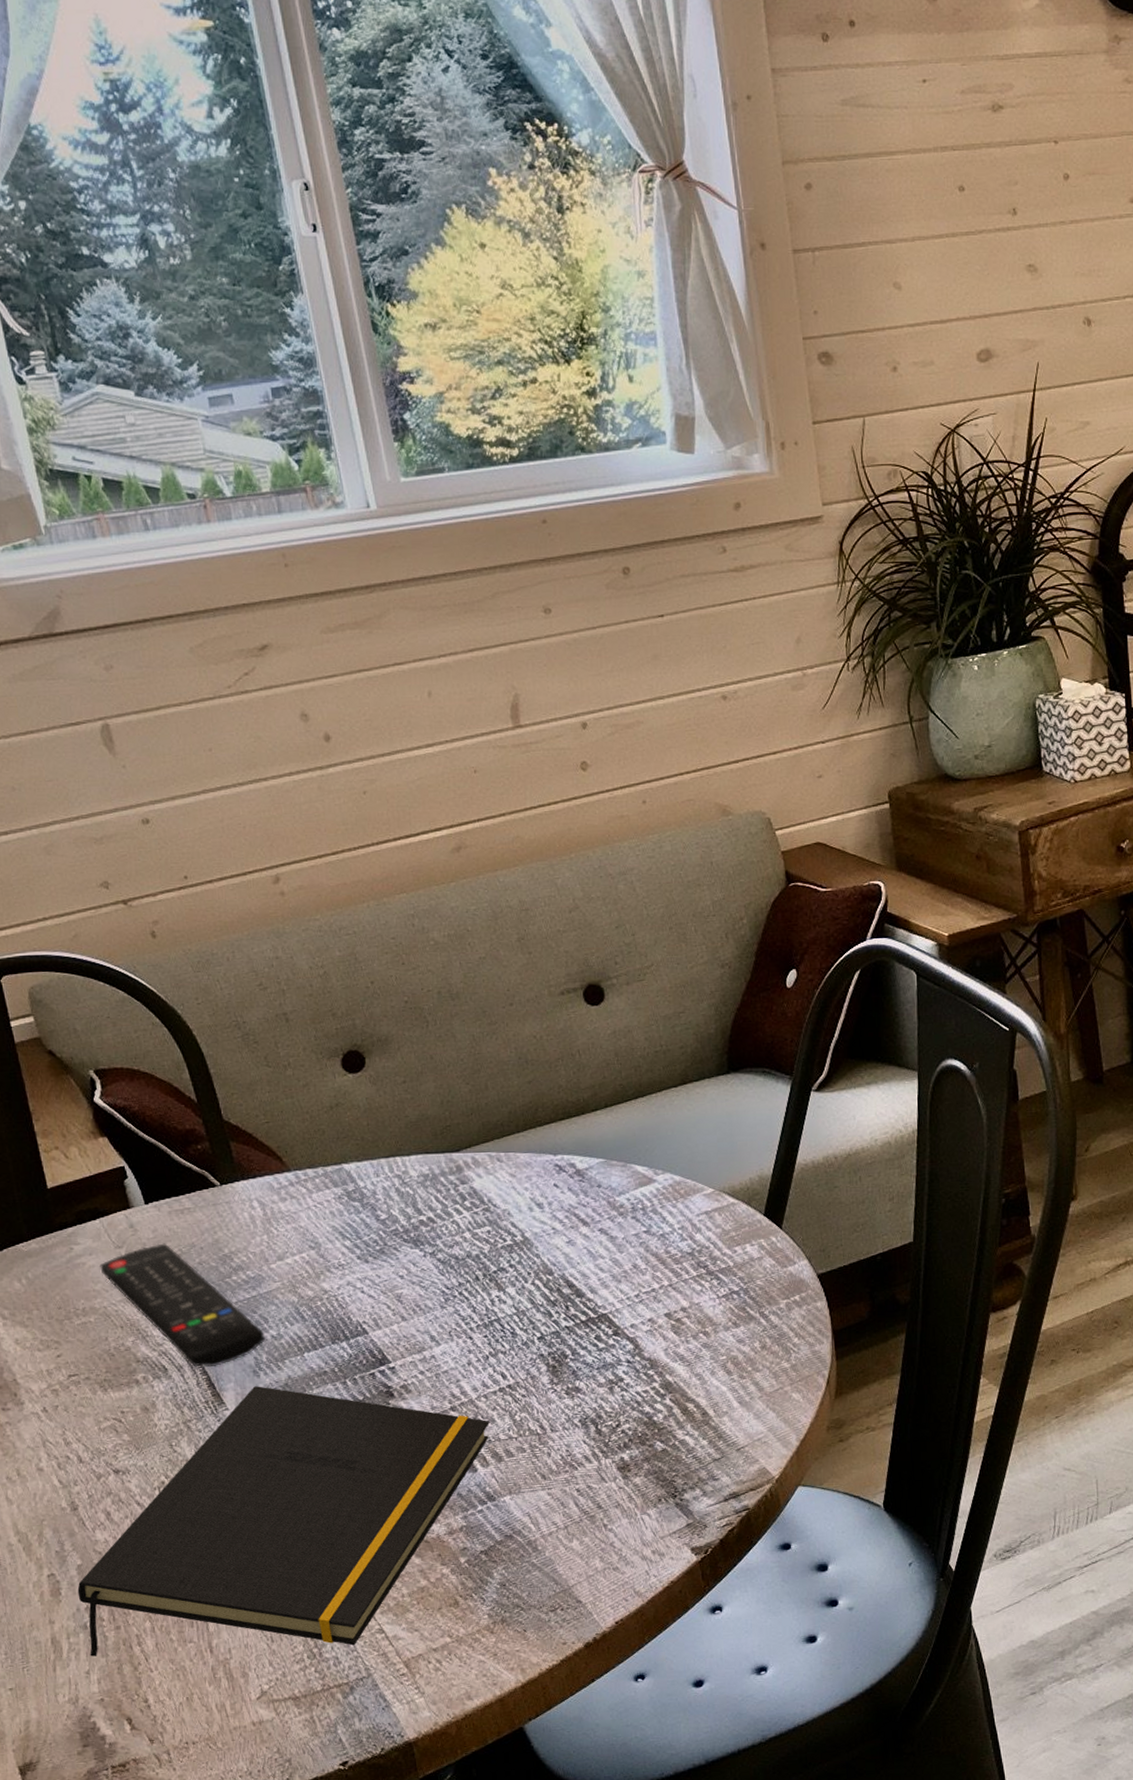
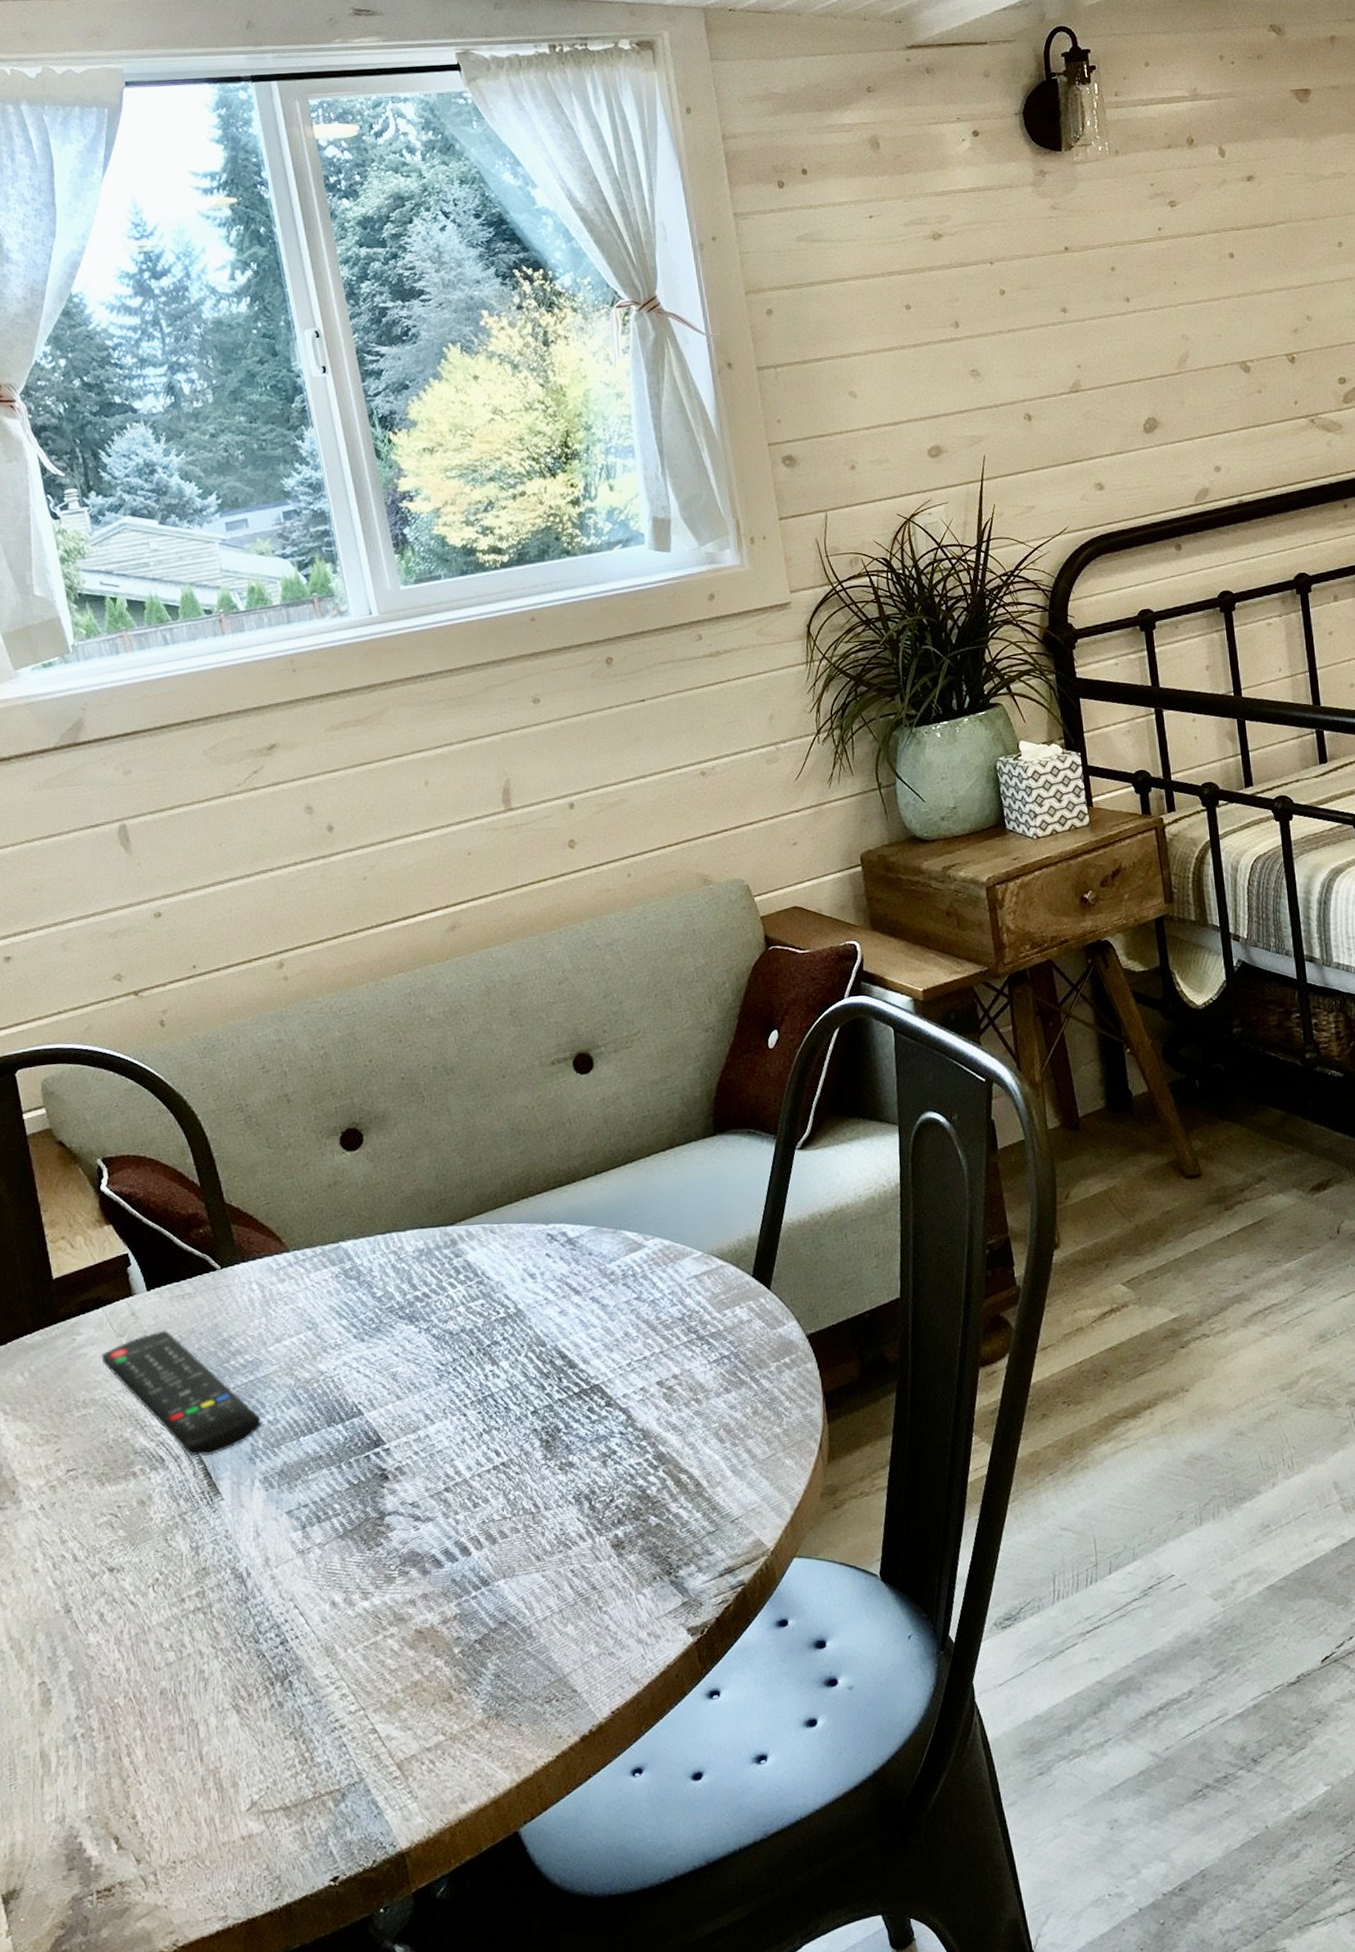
notepad: present [77,1386,489,1657] -> none [68,1473,483,1771]

